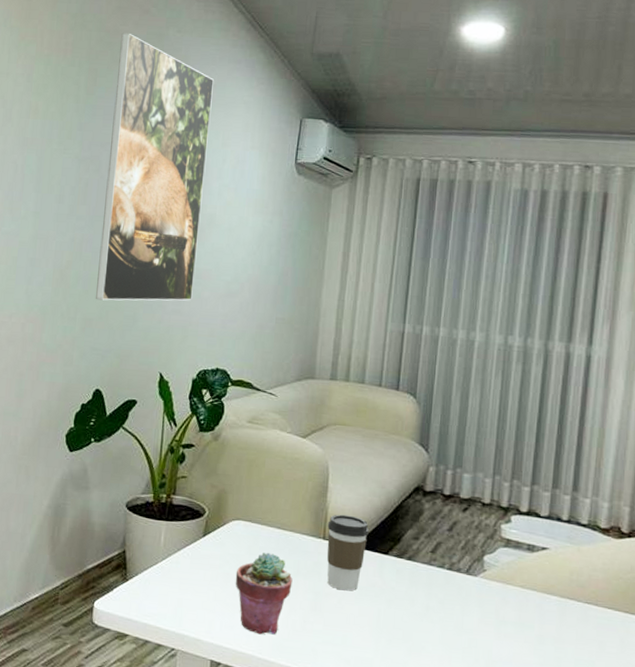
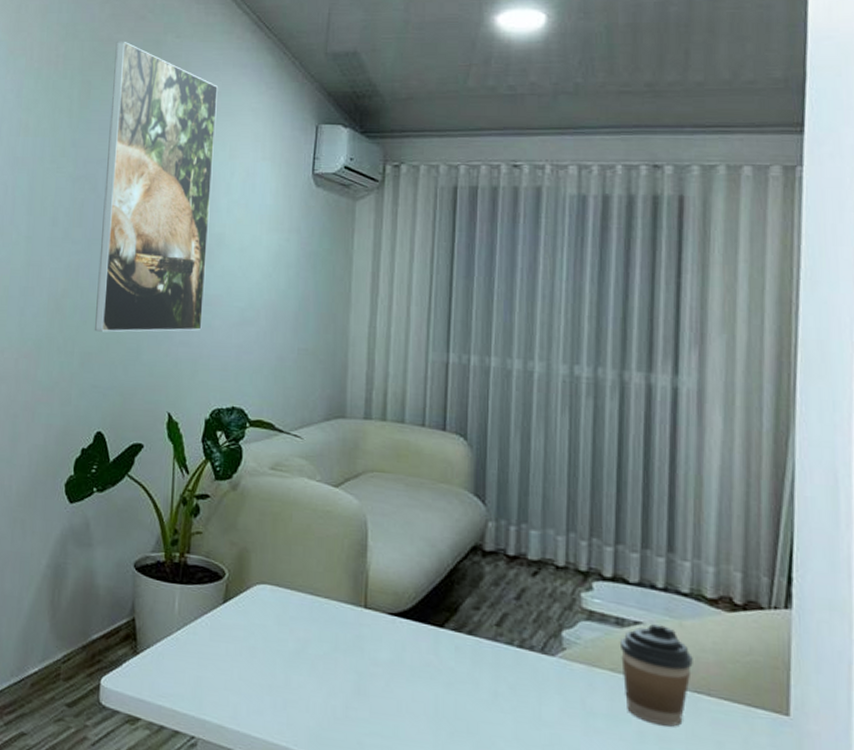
potted succulent: present [235,552,293,635] -> none [262,622,330,723]
coffee cup: present [327,514,369,591] -> none [368,578,419,672]
coffee cup: none [529,548,586,631] -> present [619,623,693,727]

